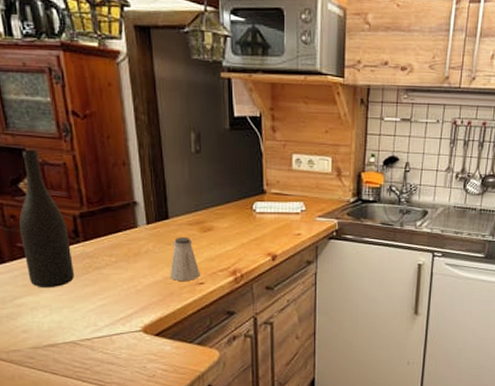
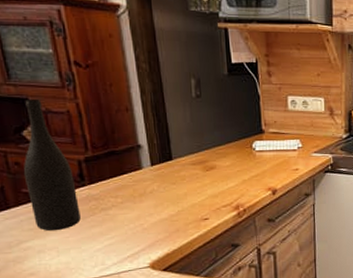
saltshaker: present [170,236,201,282] -> none [175,176,205,219]

